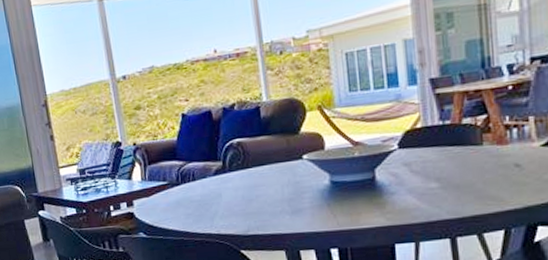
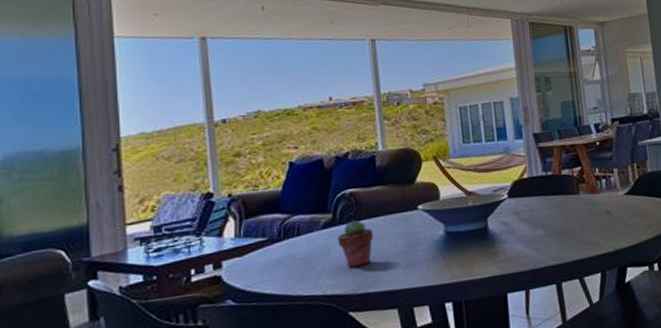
potted succulent: none [227,168,261,211] -> present [337,220,374,268]

